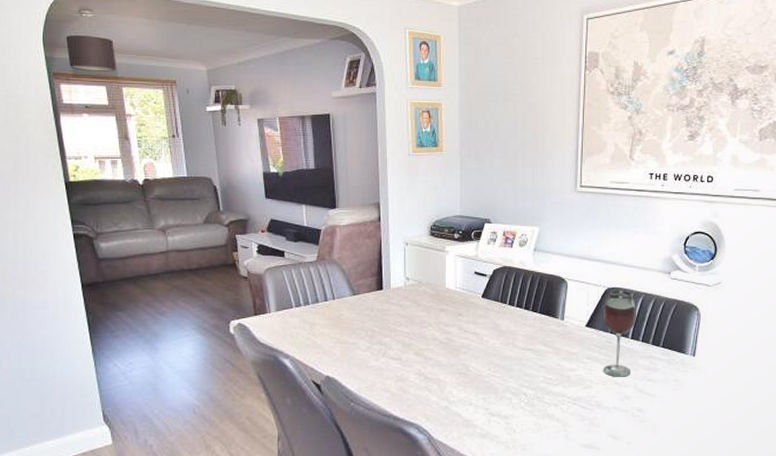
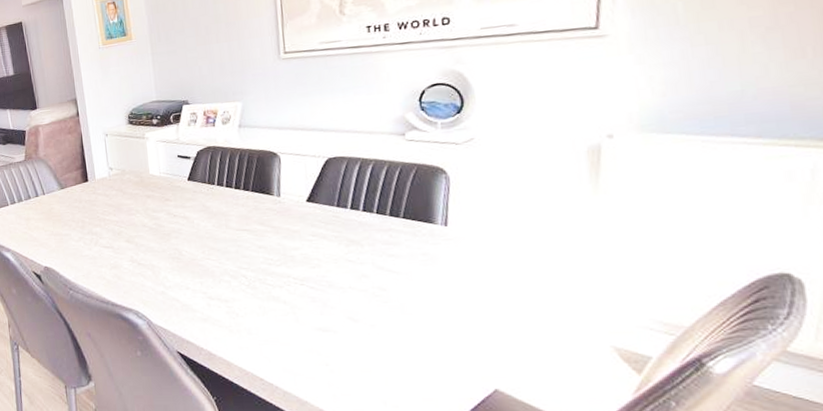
wineglass: present [604,290,637,377] -> none [325,159,367,254]

